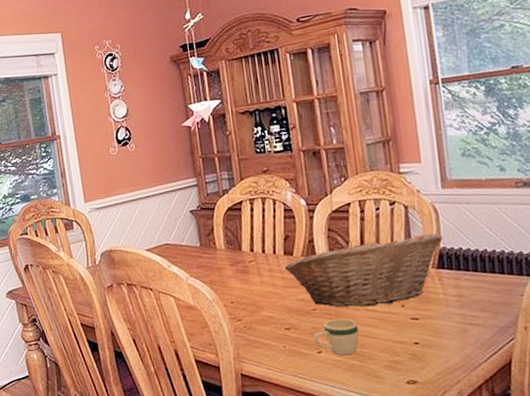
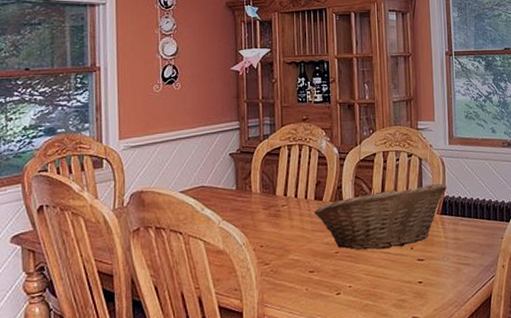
mug: present [313,318,359,356] -> none [334,260,374,296]

